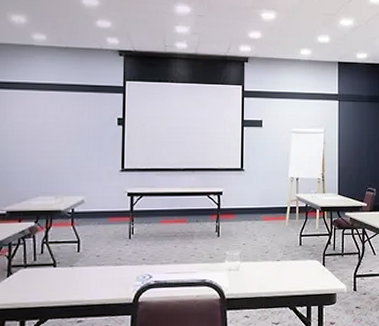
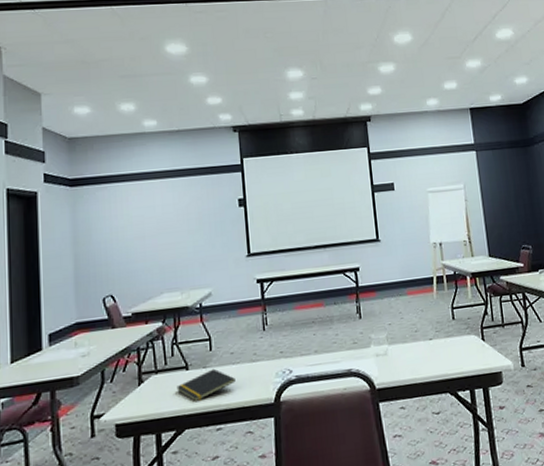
notepad: none [43,268,99,296] -> present [176,368,236,402]

